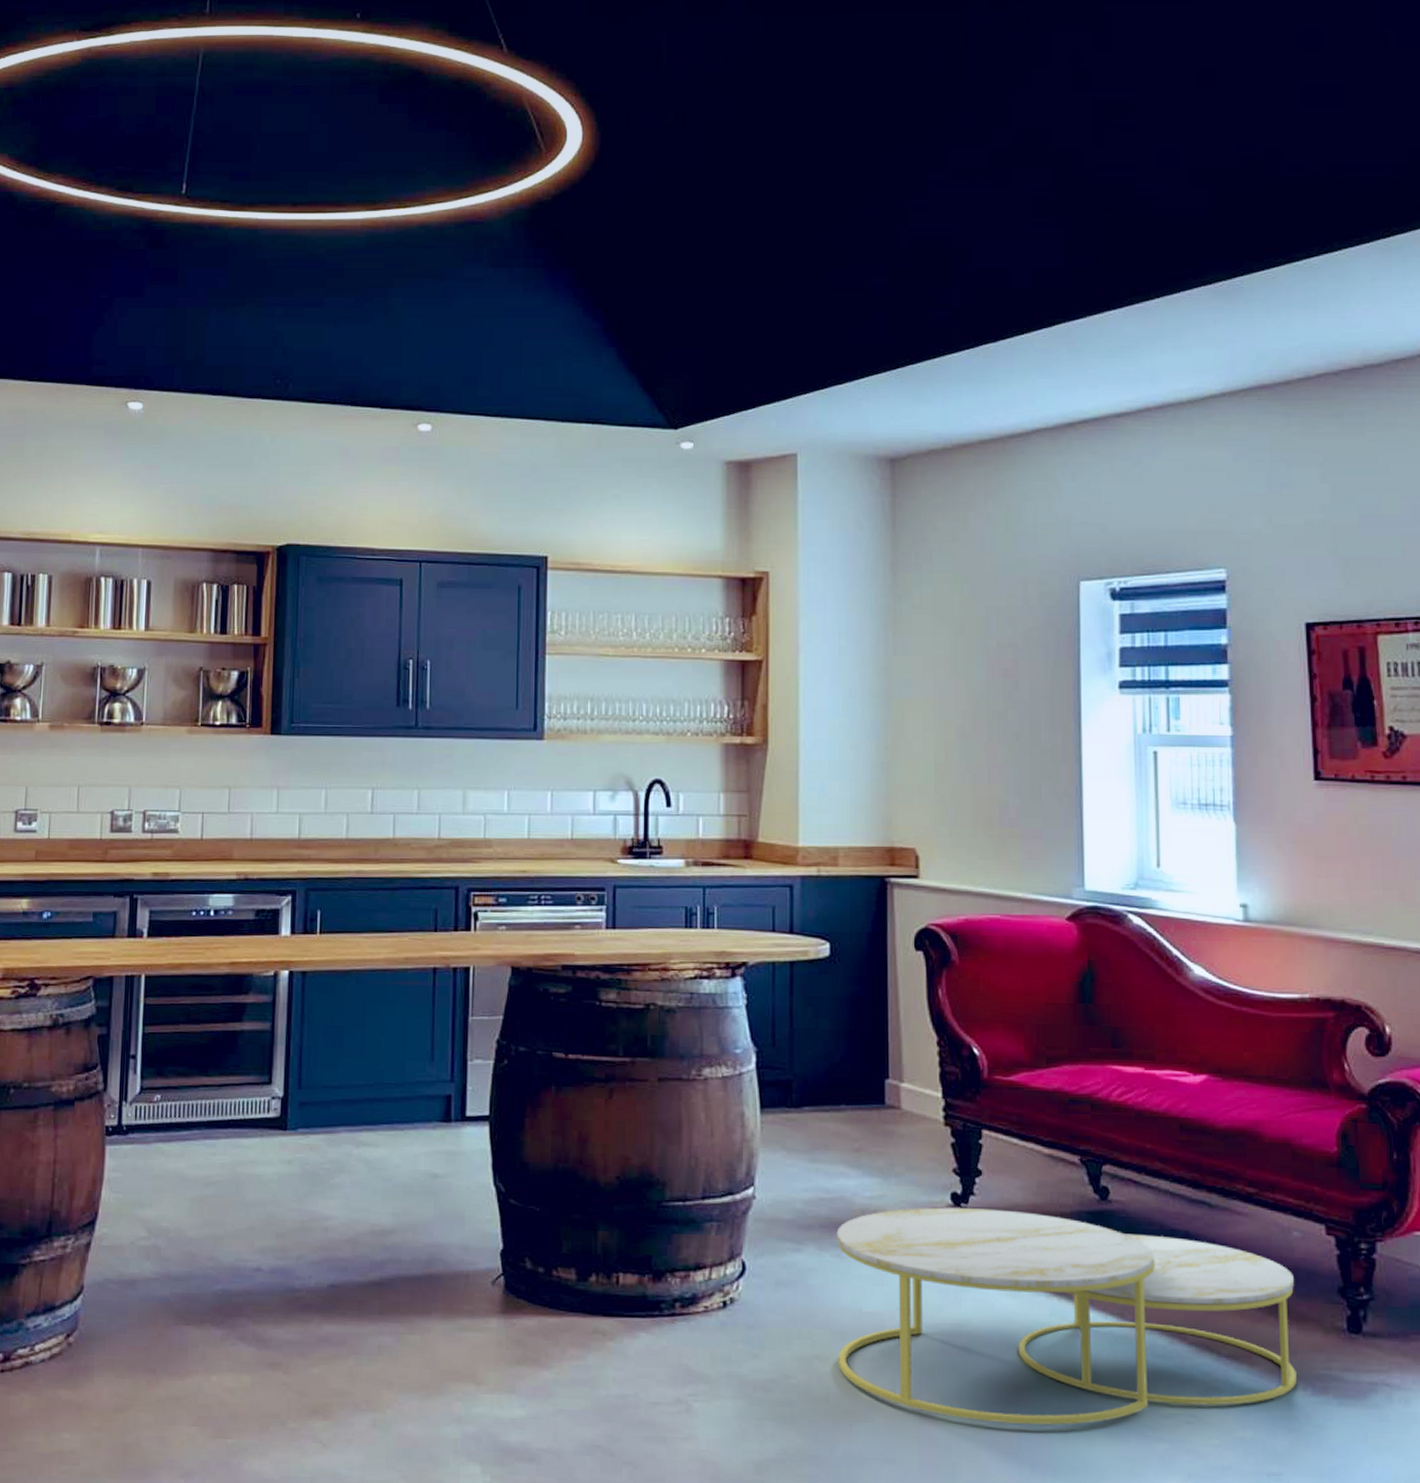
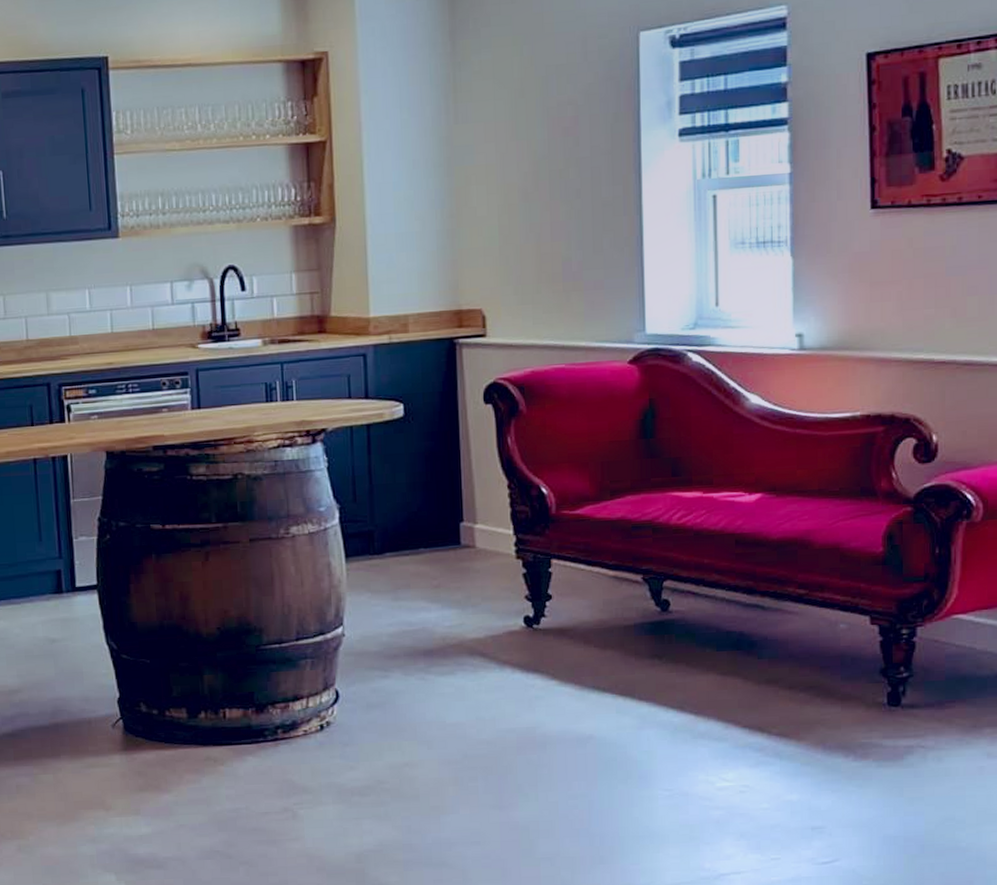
coffee table: present [836,1207,1297,1425] -> none [420,627,840,806]

